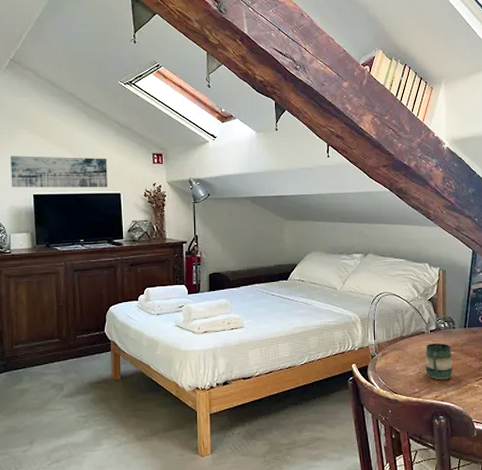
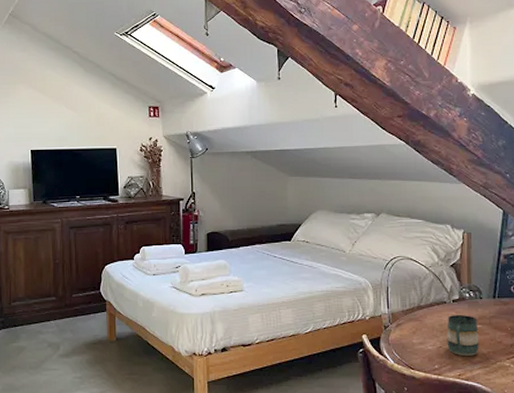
wall art: present [10,156,108,188] -> none [8,111,104,143]

